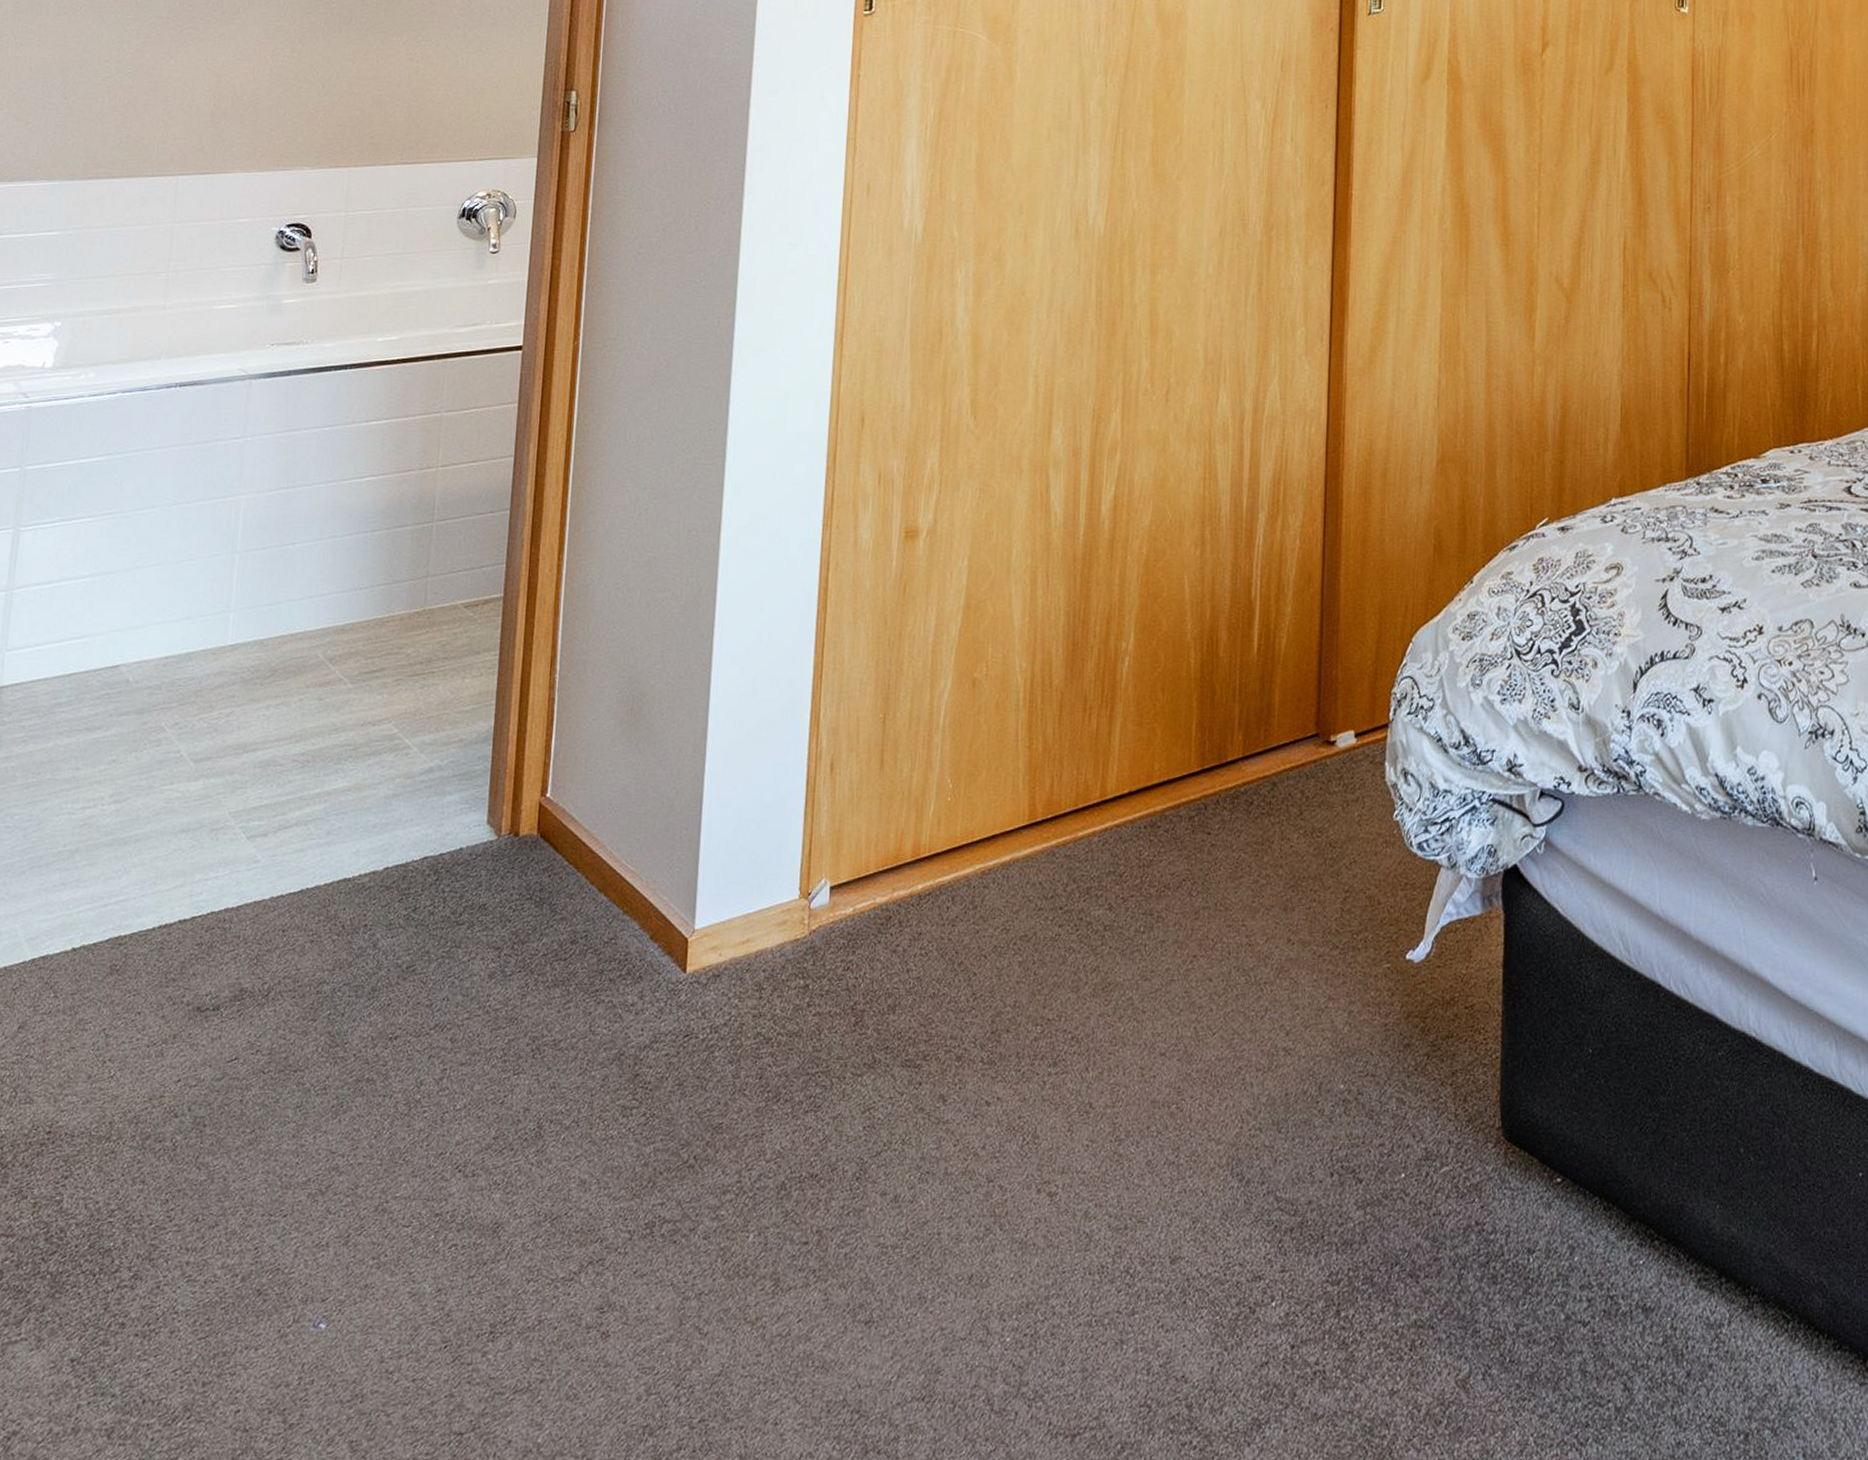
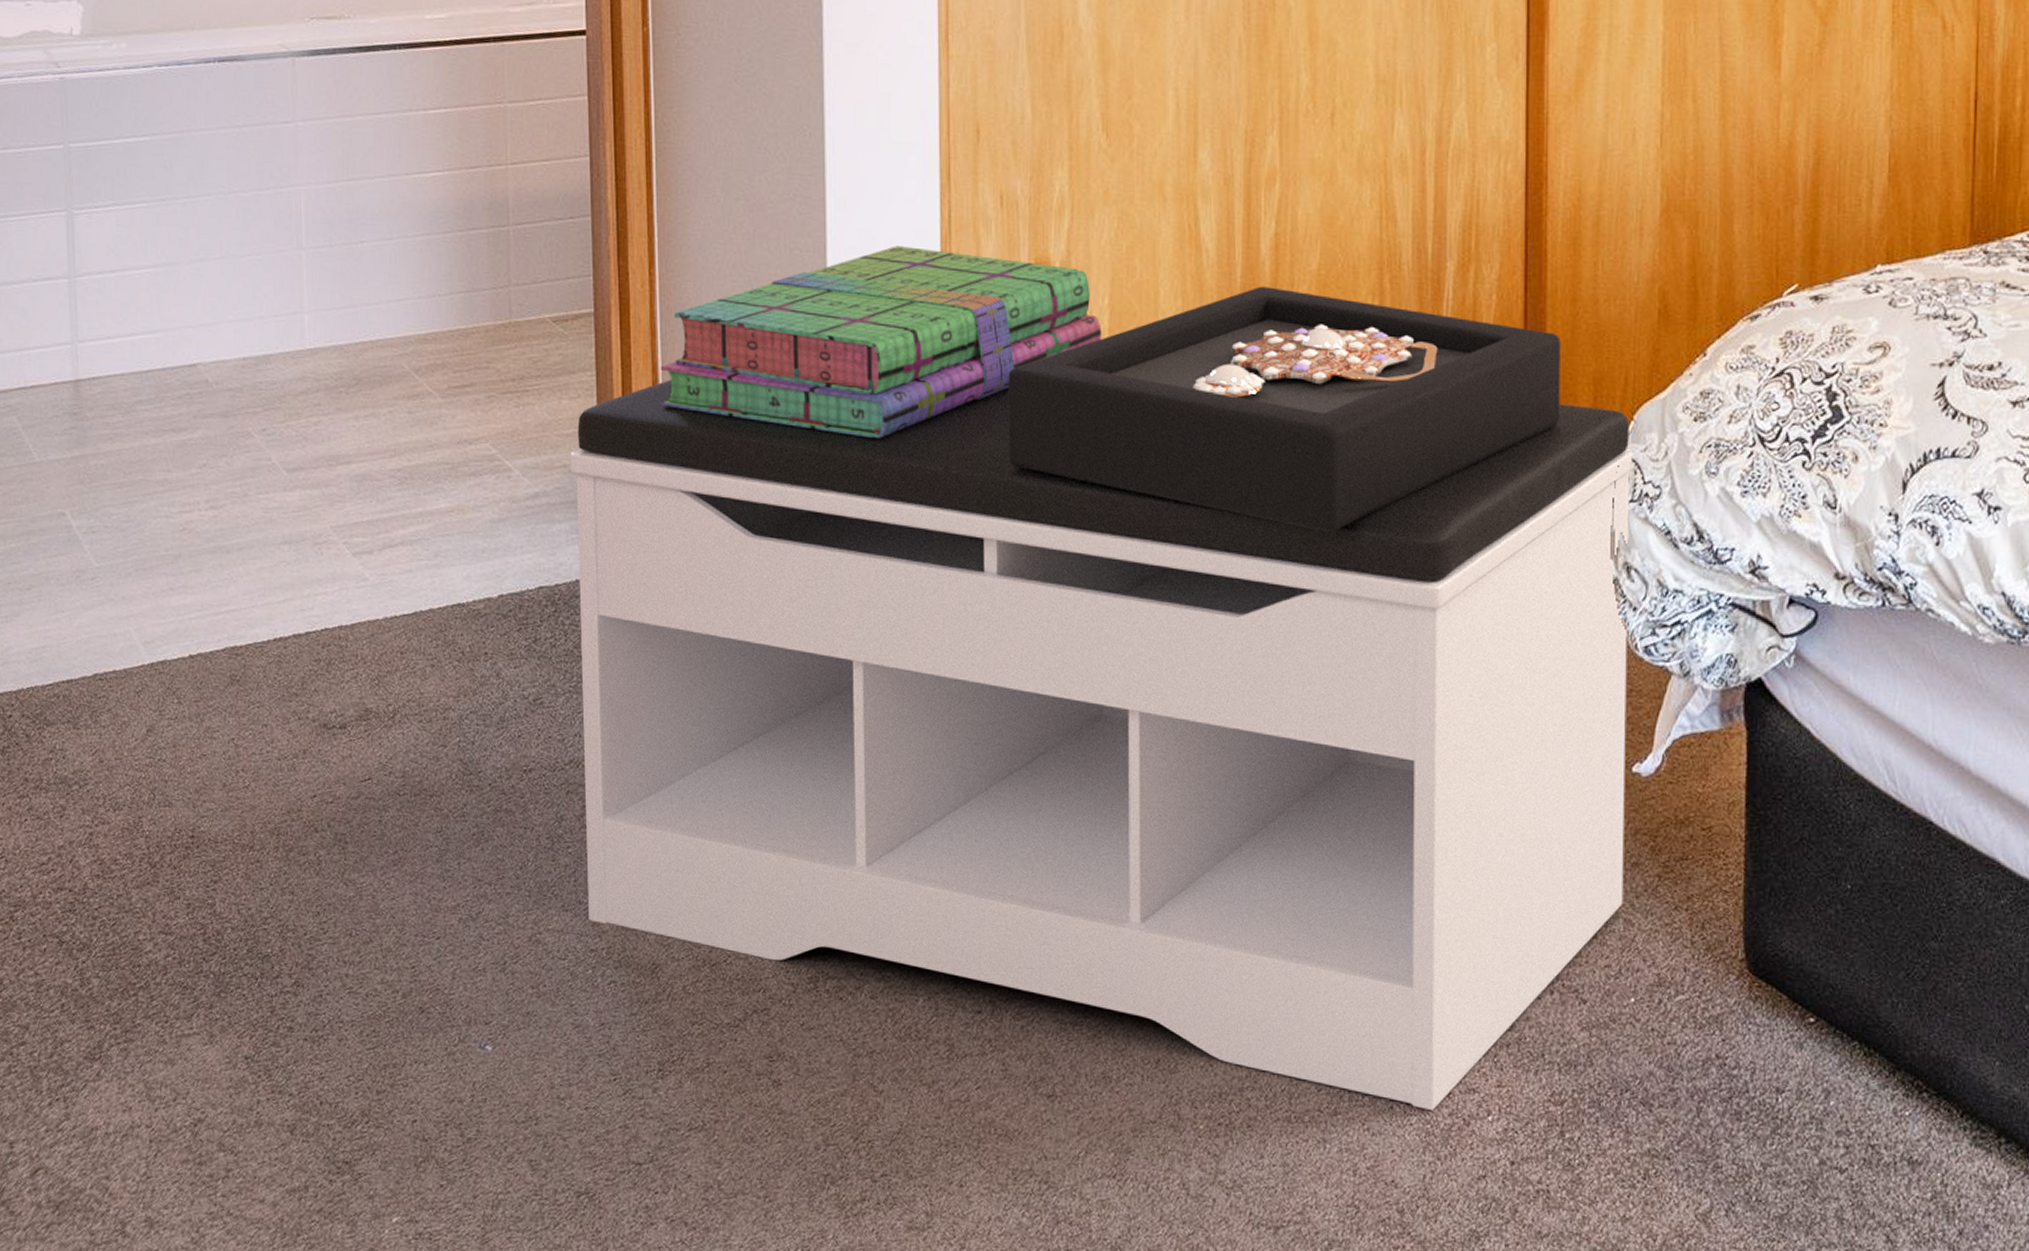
bench: none [437,631,1410,1301] -> present [570,379,1632,1110]
stack of books: none [557,523,960,697] -> present [660,246,1102,438]
decorative box: none [870,542,1352,758] -> present [1008,286,1561,532]

